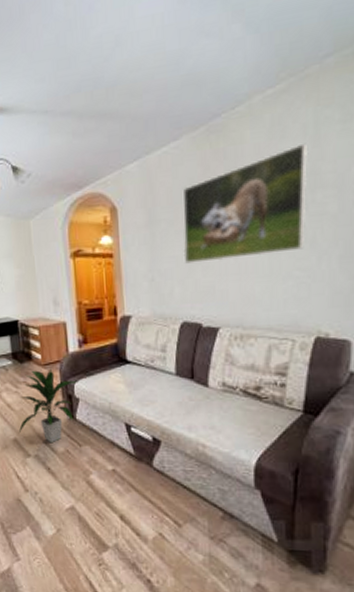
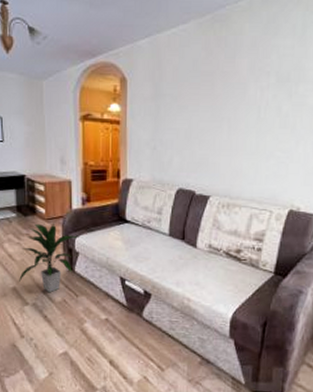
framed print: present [183,143,309,264] -> none [183,41,296,137]

